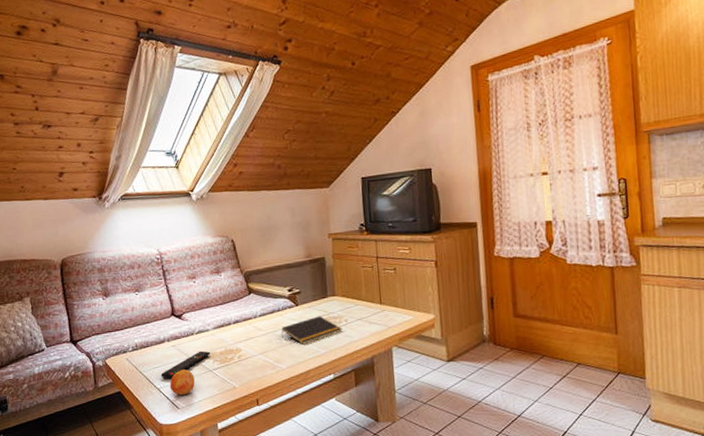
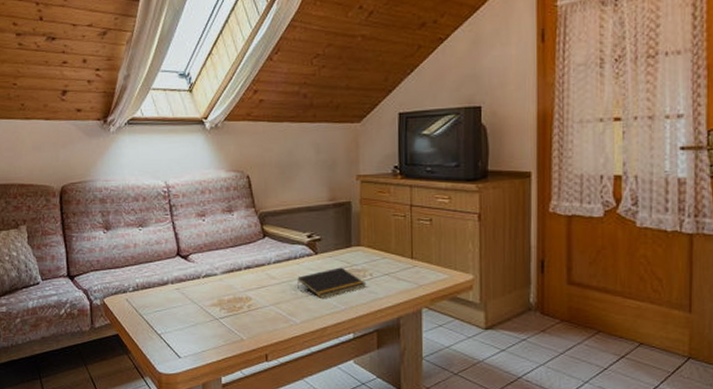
remote control: present [160,351,211,379] -> none [162,296,218,325]
fruit: present [169,369,195,395] -> none [171,316,199,343]

